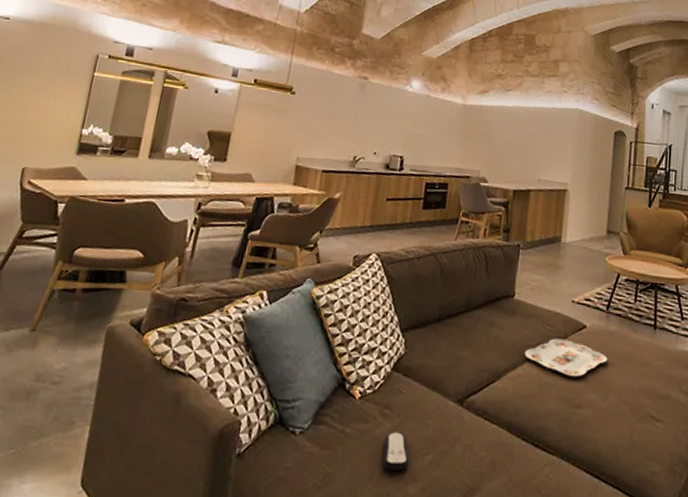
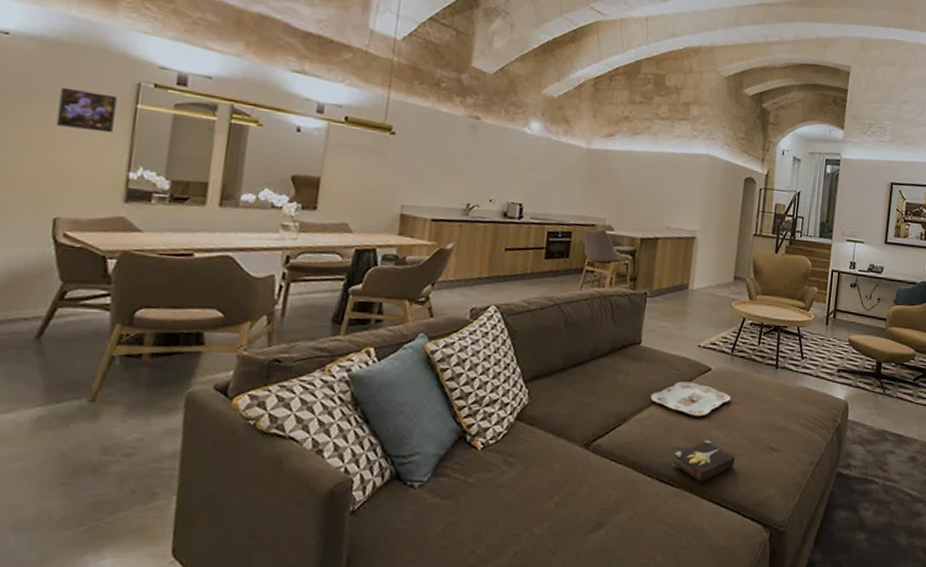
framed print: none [33,59,80,97] -> present [56,87,117,134]
remote control: present [383,431,409,472] -> none [508,478,535,515]
hardback book: none [548,403,614,451] -> present [672,440,735,482]

